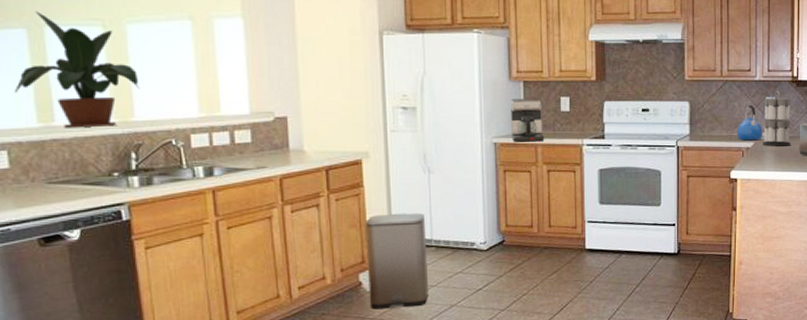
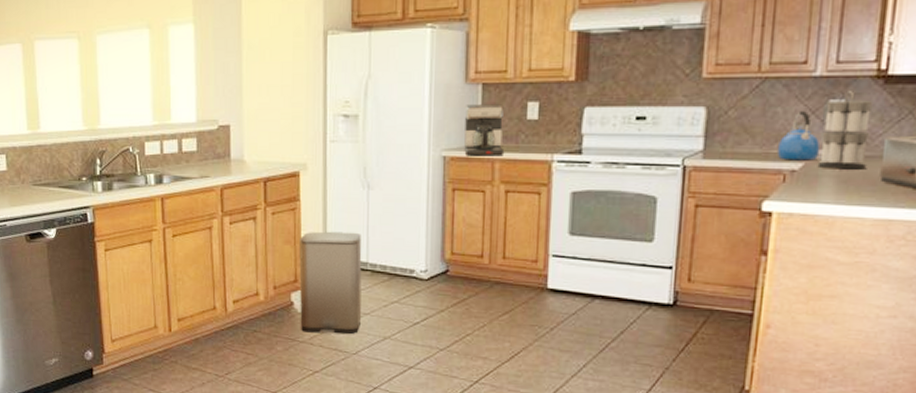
potted plant: present [14,11,140,128] -> none [11,27,105,135]

